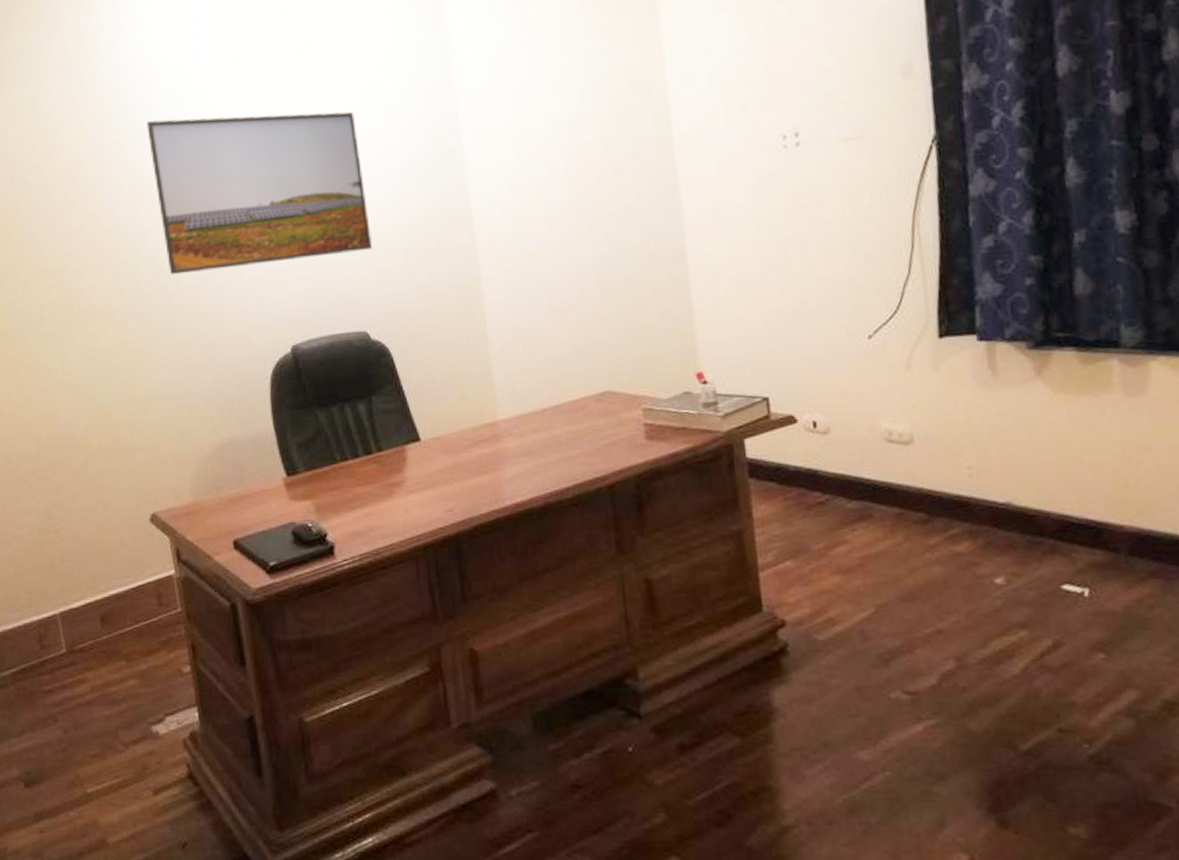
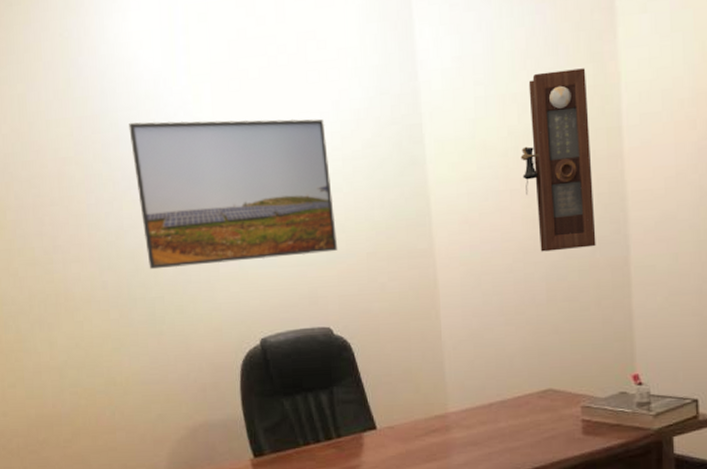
pendulum clock: none [564,52,649,244] -> present [520,68,596,252]

